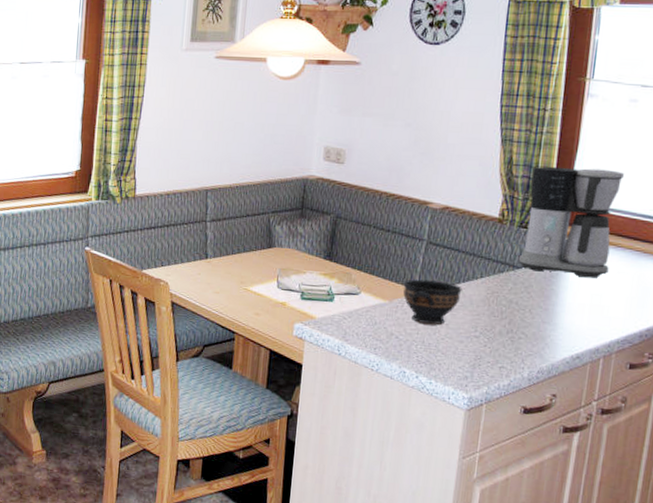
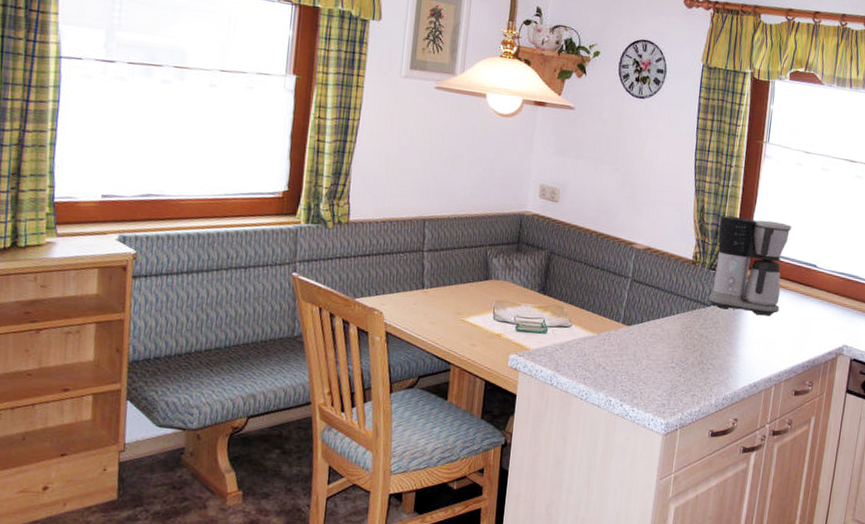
bowl: present [403,279,462,325] -> none [610,314,661,357]

